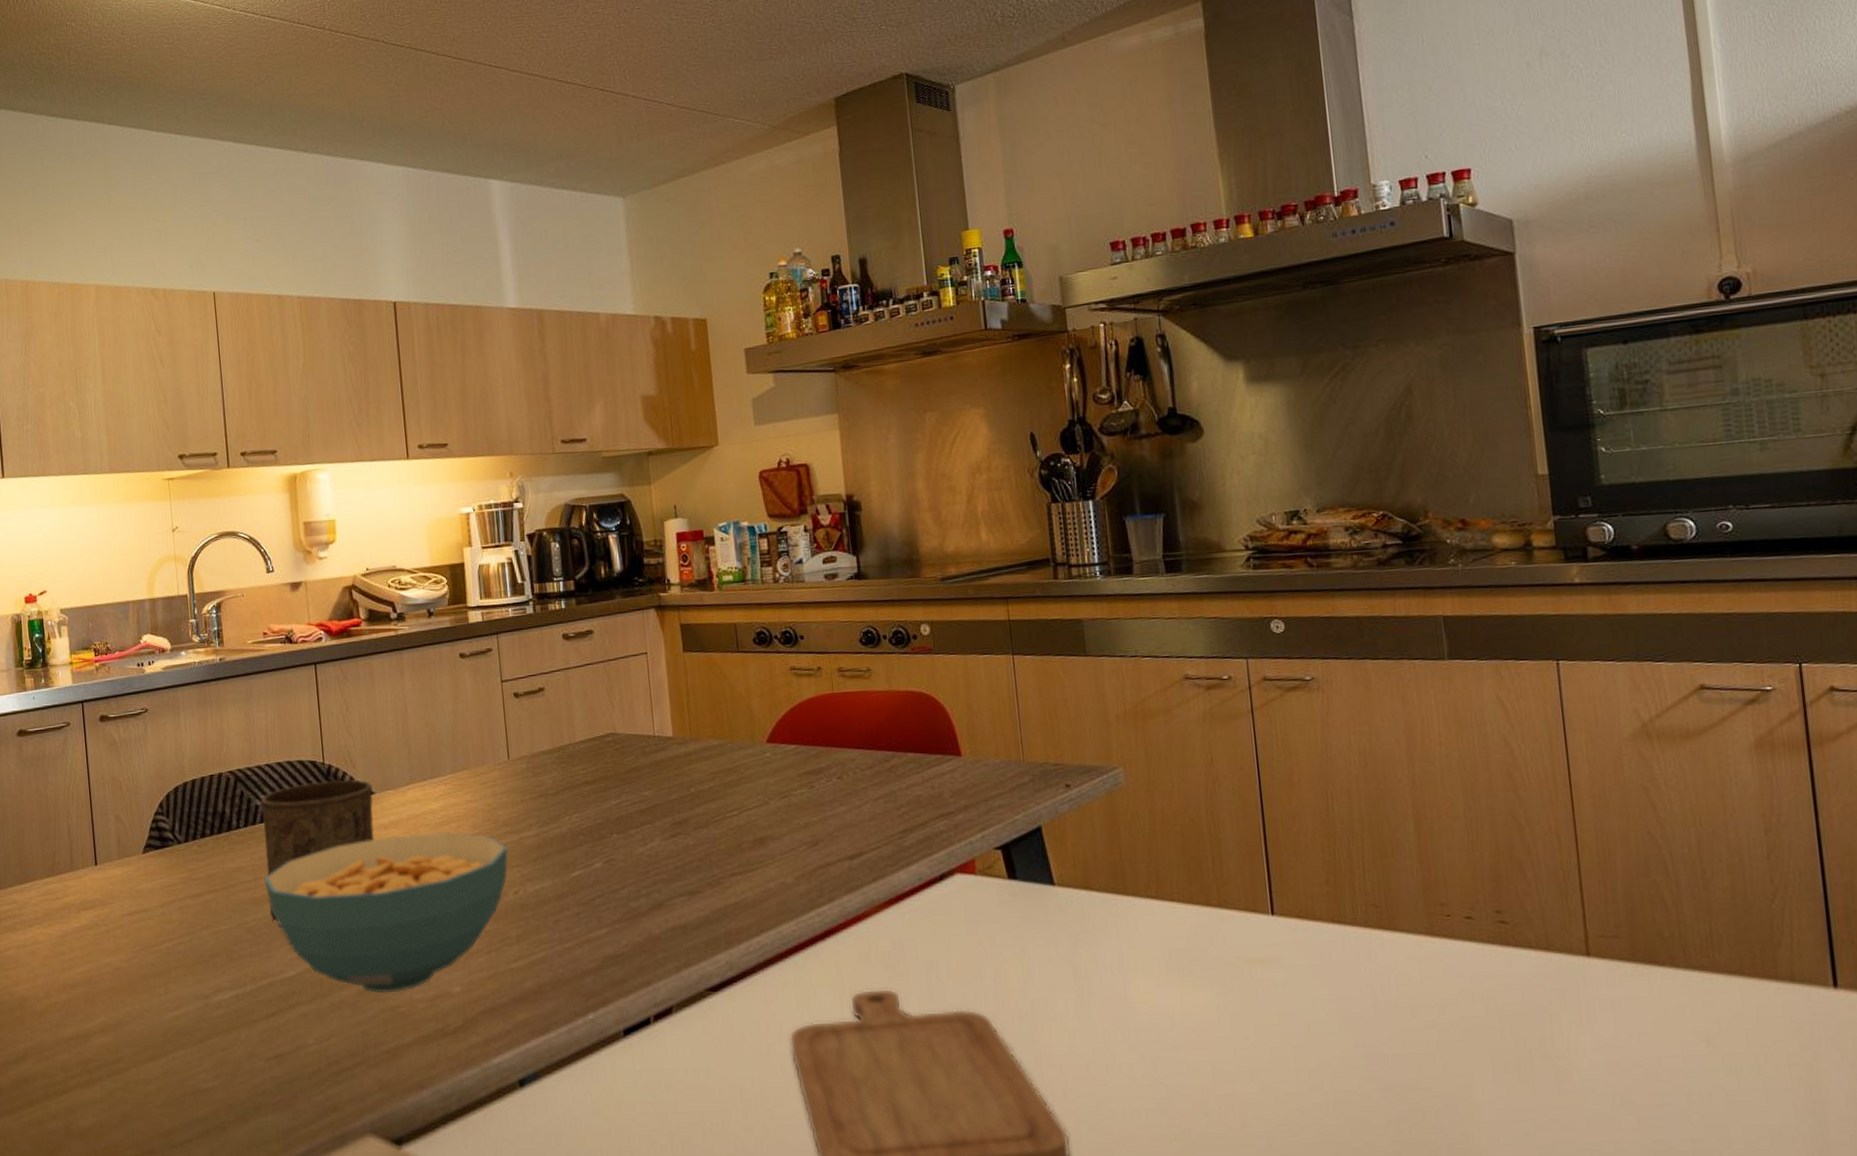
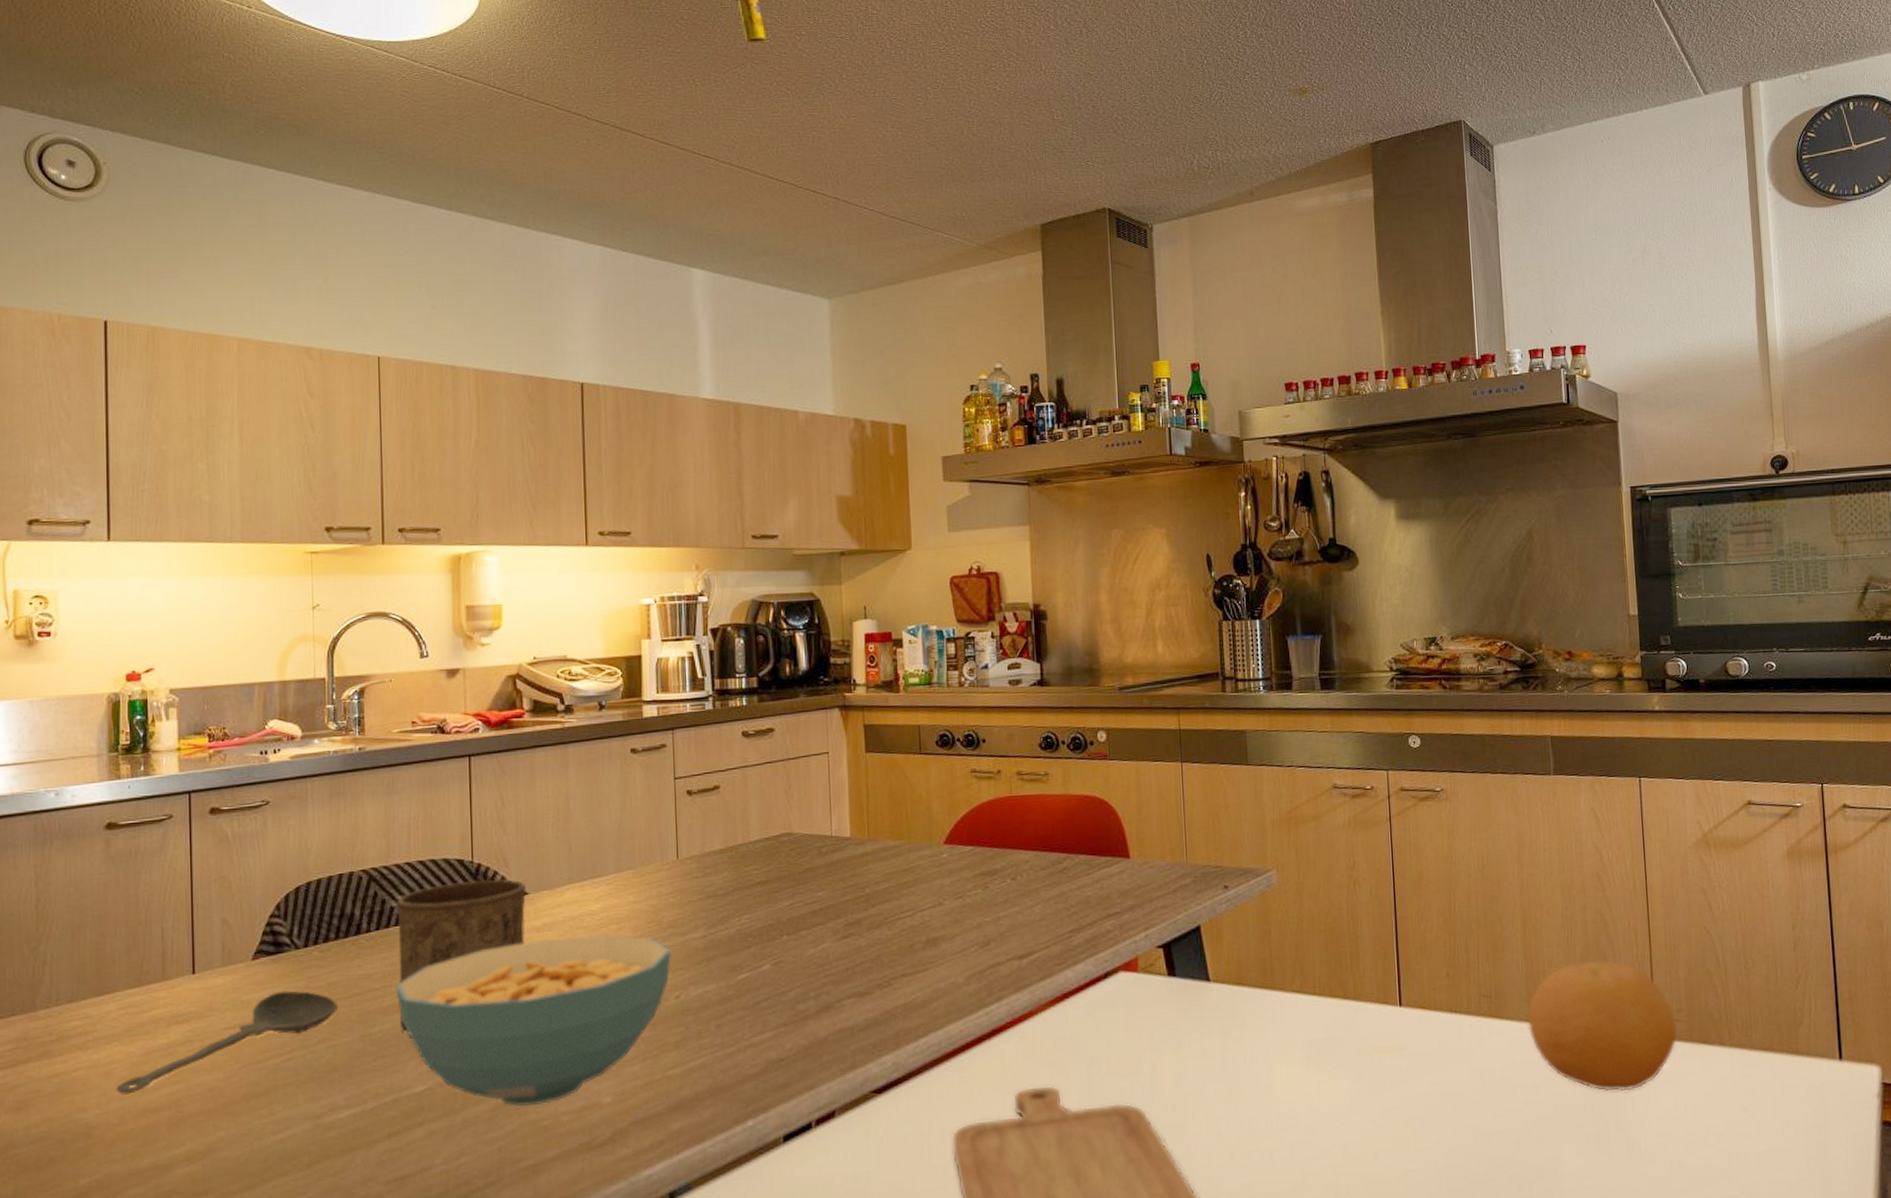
spoon: none [40,881,218,972] -> present [115,991,339,1095]
fruit: none [1426,868,1617,1016] -> present [1528,960,1678,1092]

